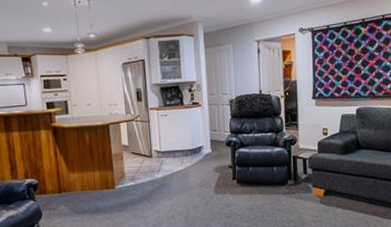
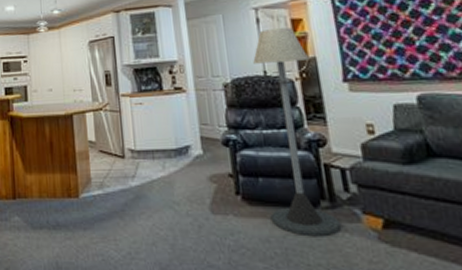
floor lamp: none [253,57,298,204] -> present [253,27,340,236]

